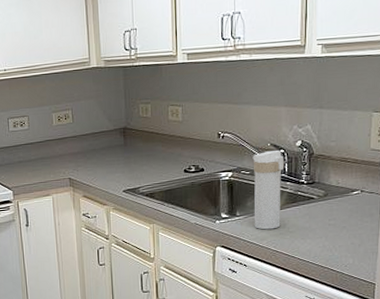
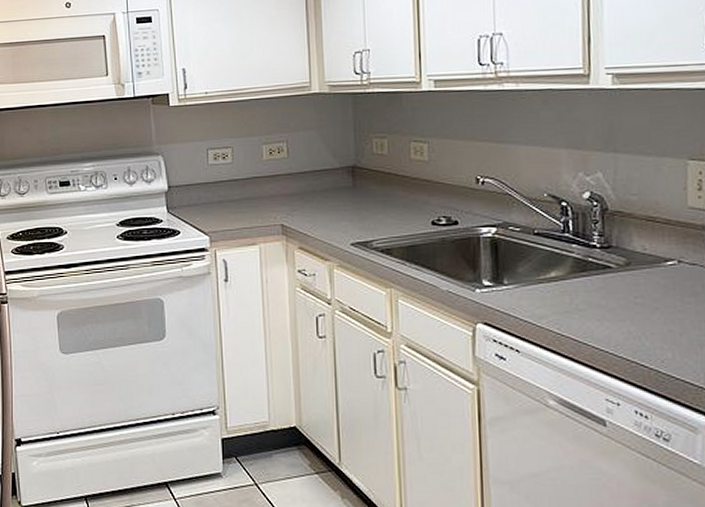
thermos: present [252,149,285,230] -> none [523,202,568,305]

